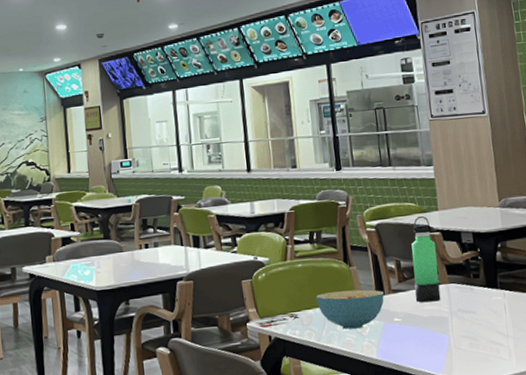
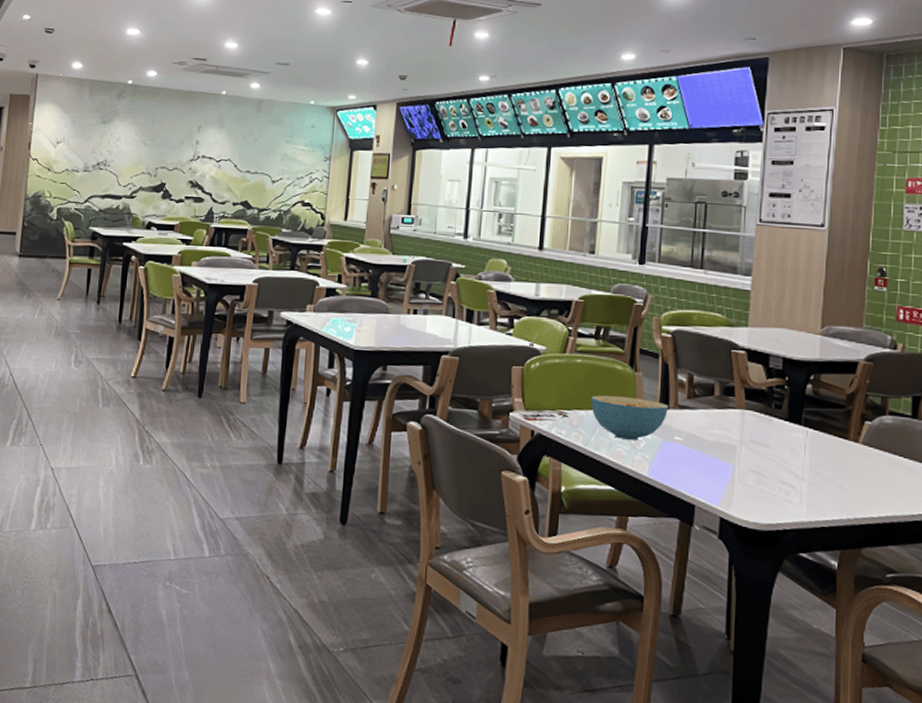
thermos bottle: present [411,215,441,303] -> none [703,329,738,427]

